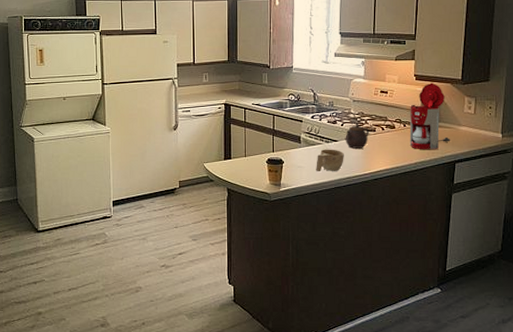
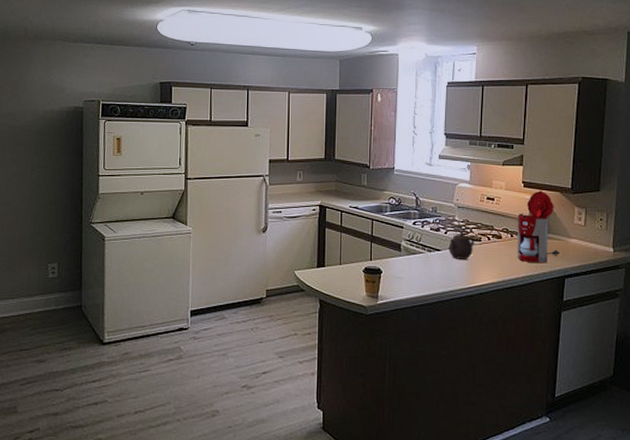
cup: present [316,149,344,172] -> none [417,258,447,284]

